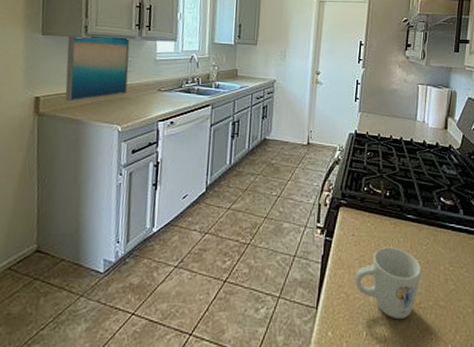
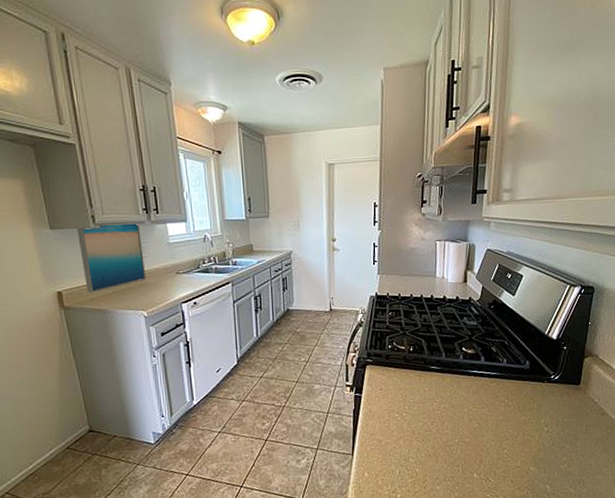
mug: present [355,247,422,320] -> none [386,396,447,457]

